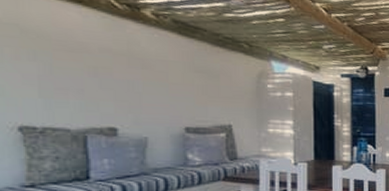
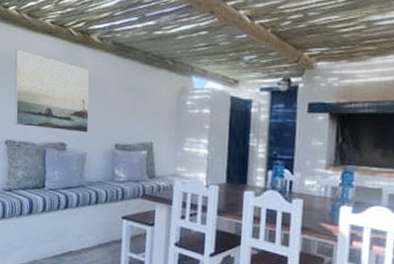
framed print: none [25,15,147,116] -> present [14,48,90,133]

